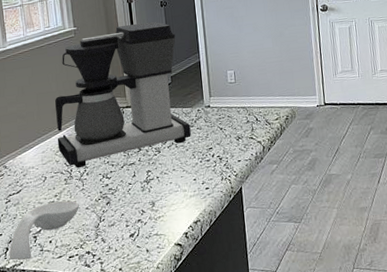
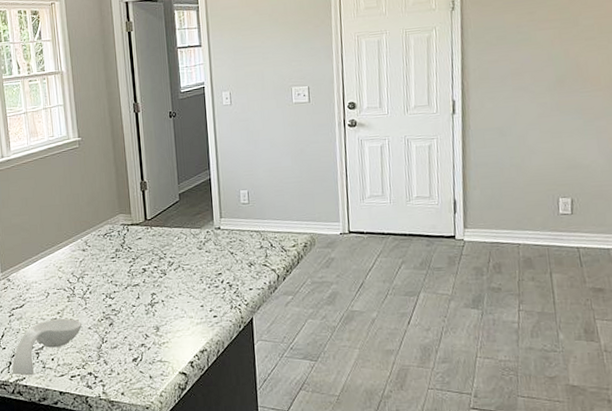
coffee maker: present [55,21,191,169] -> none [58,133,199,286]

